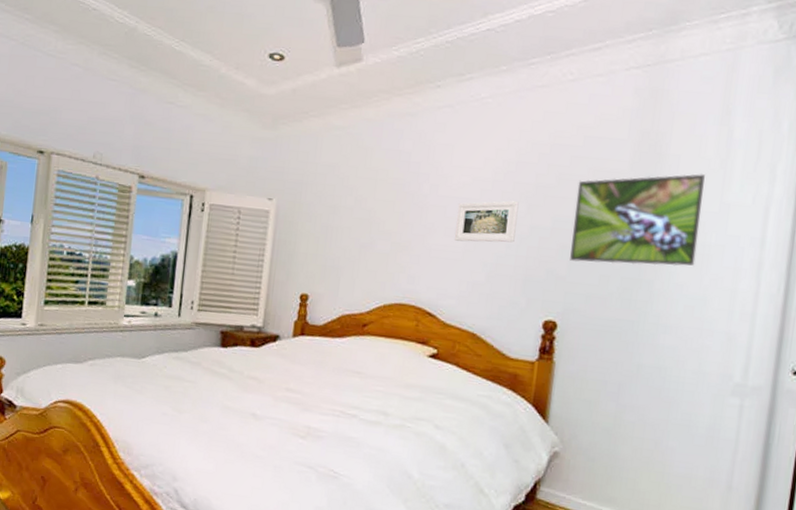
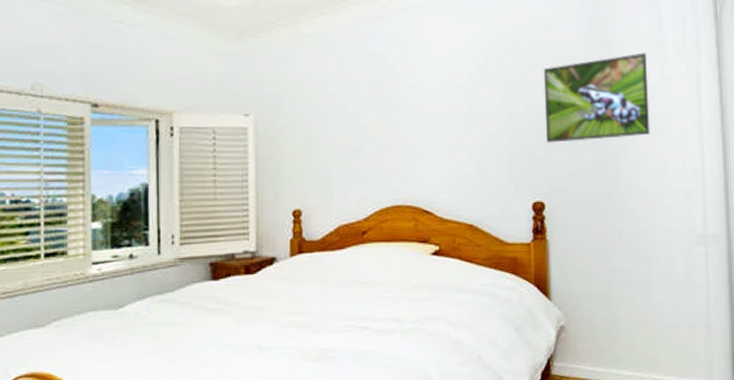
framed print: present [454,201,519,243] -> none [438,92,495,136]

